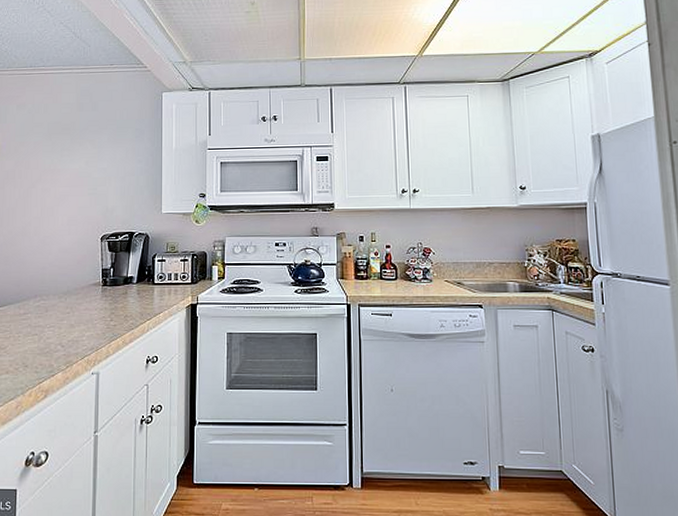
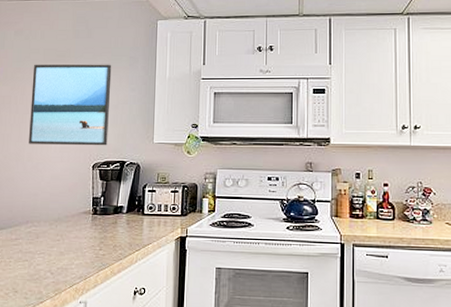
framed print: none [35,136,118,219] -> present [29,64,112,146]

